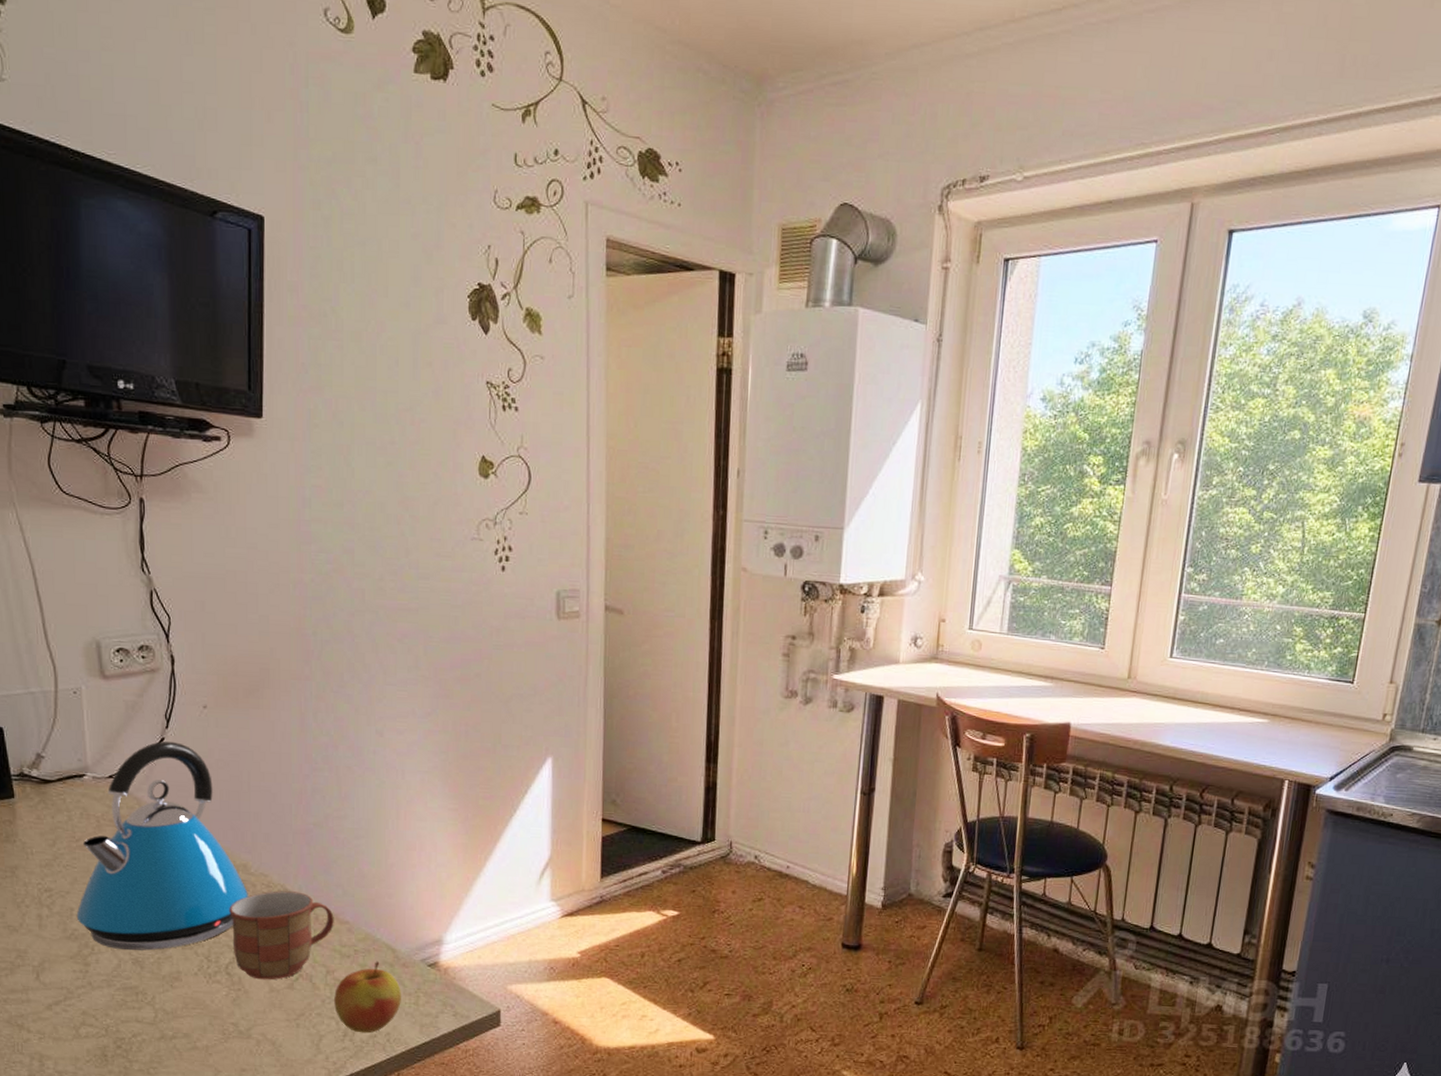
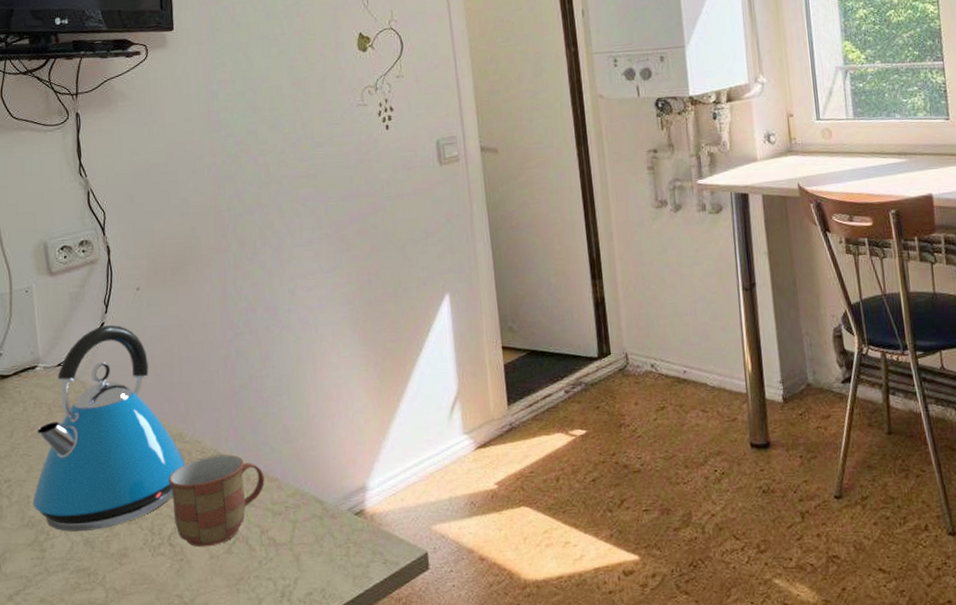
apple: present [334,961,401,1034] -> none [270,515,333,592]

